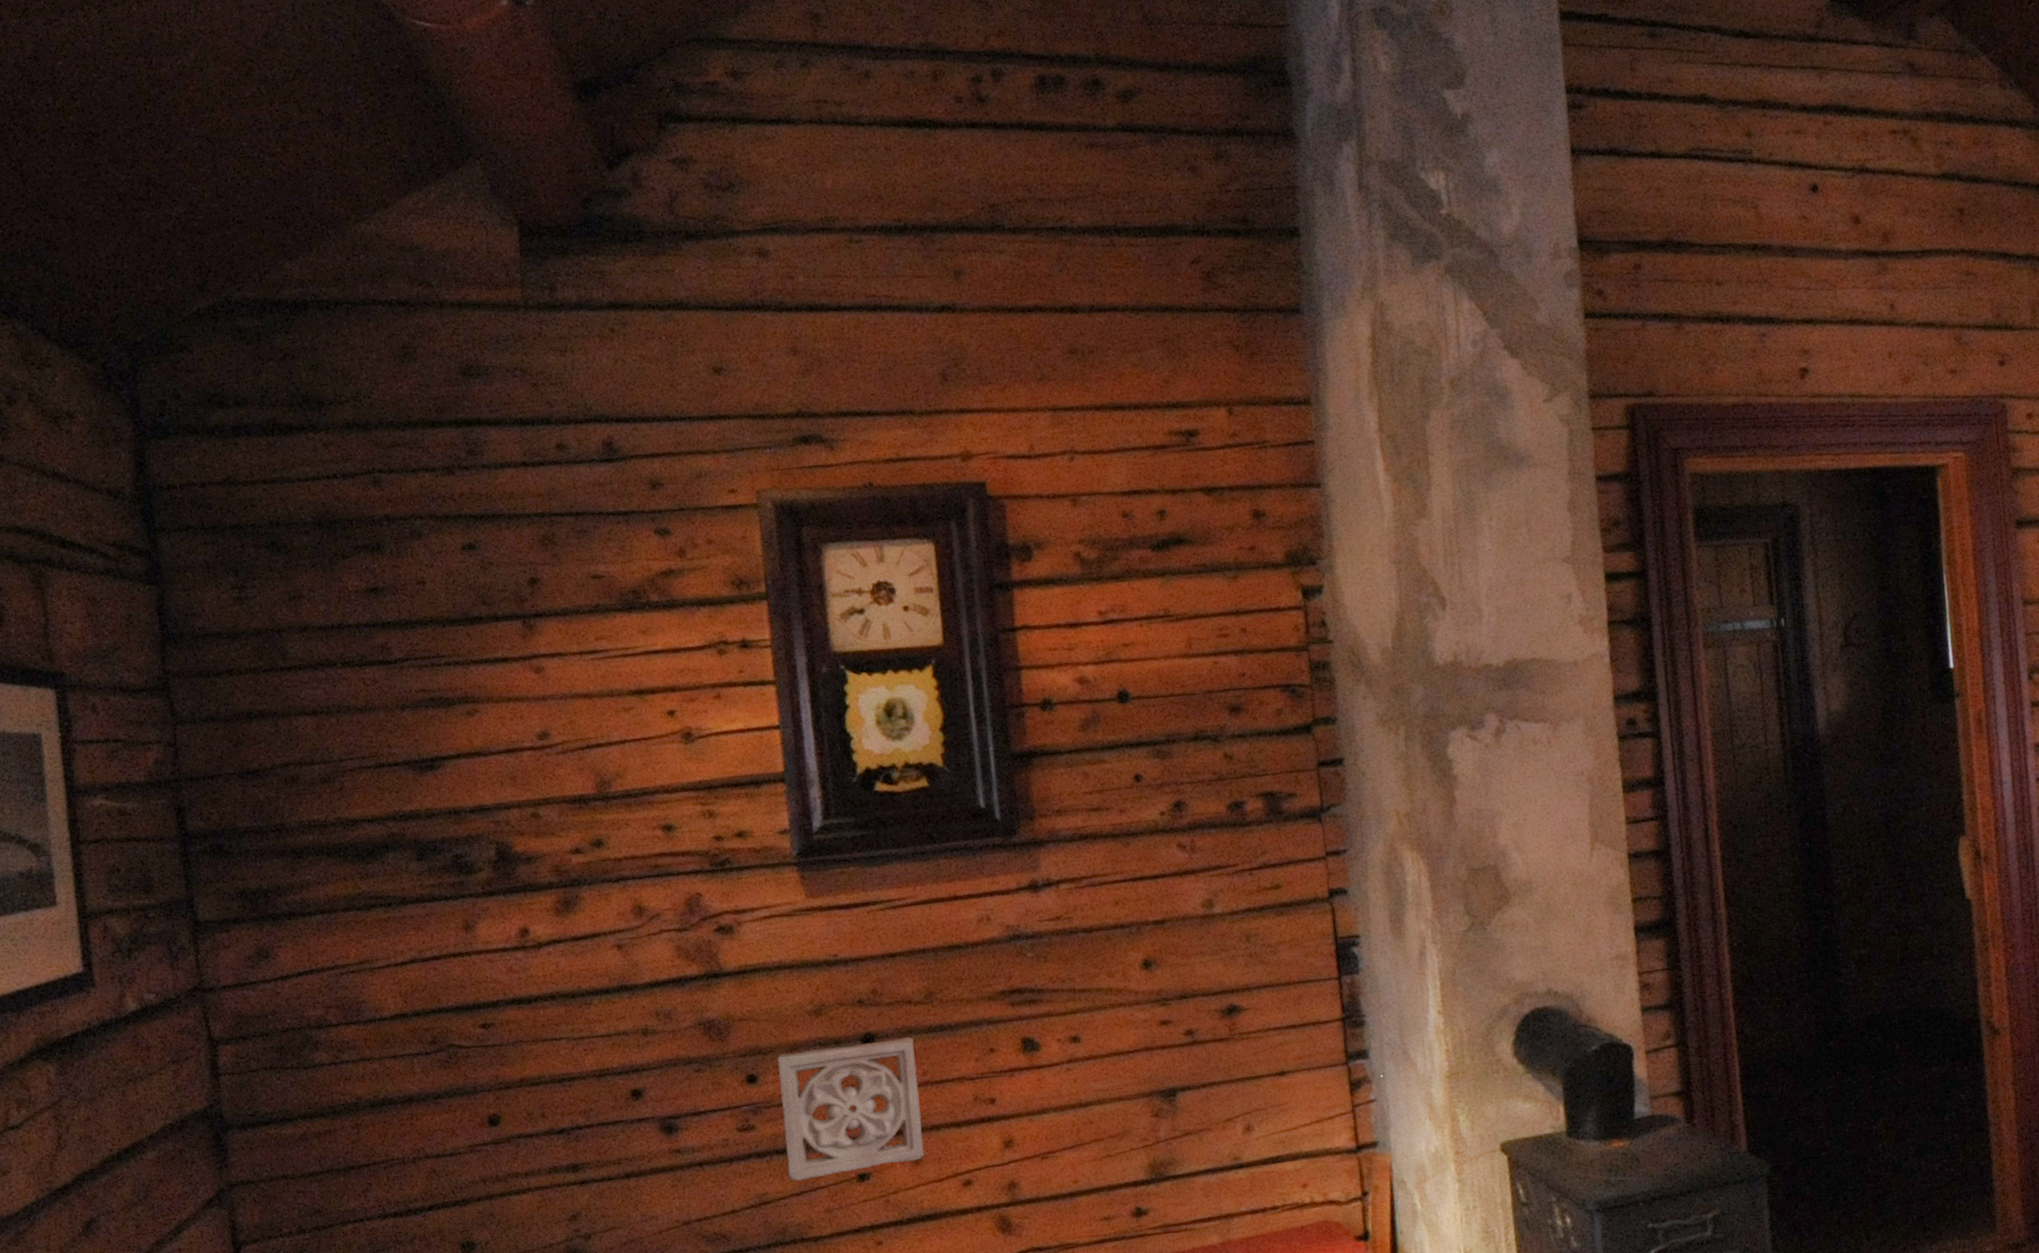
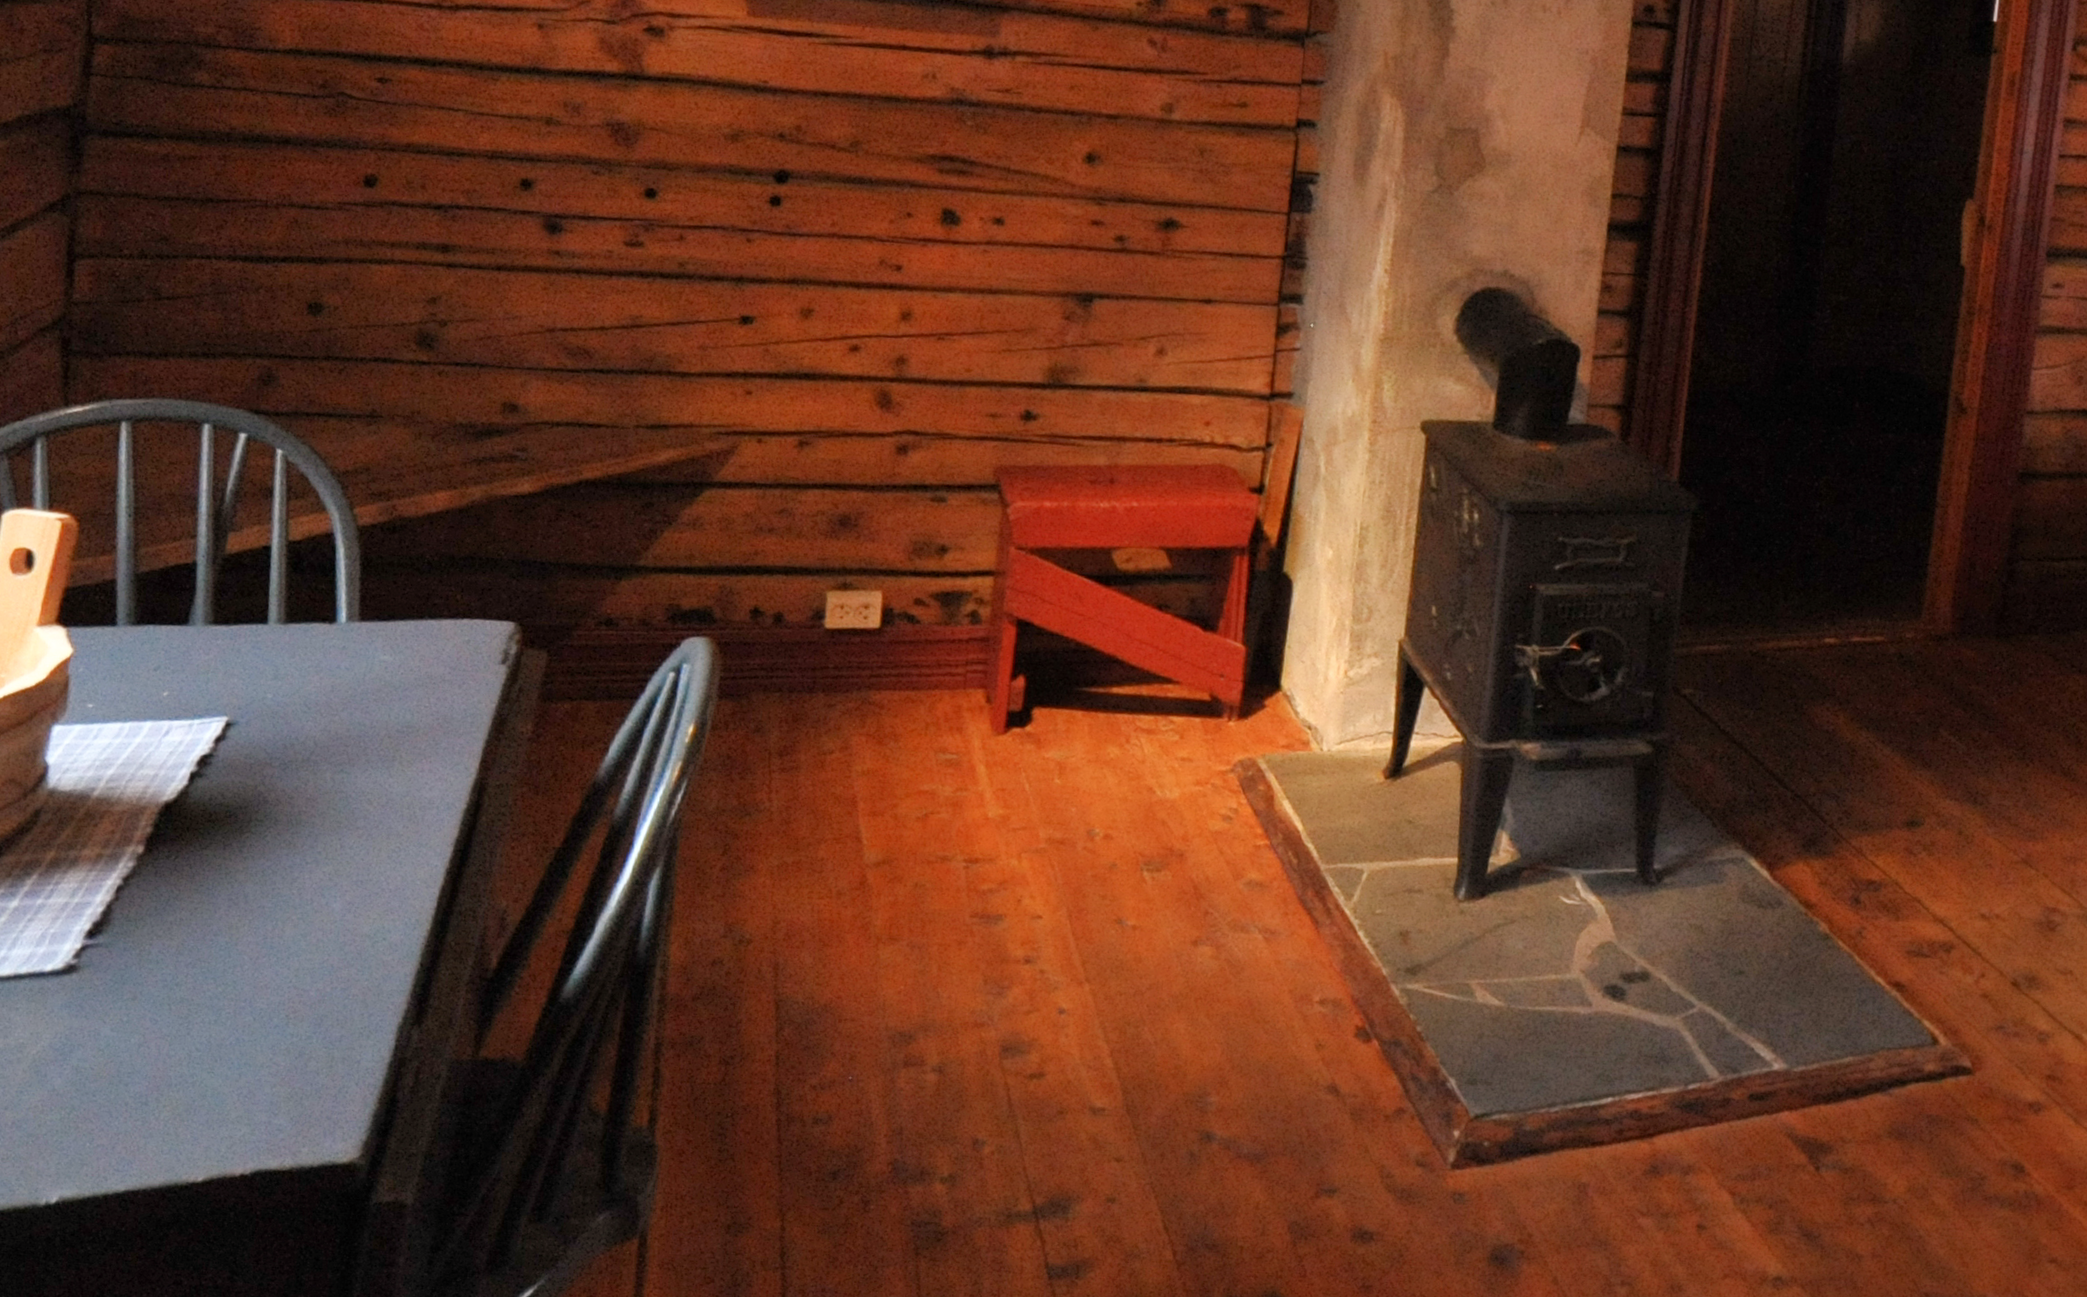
wall ornament: present [777,1037,925,1181] -> none [667,174,830,315]

